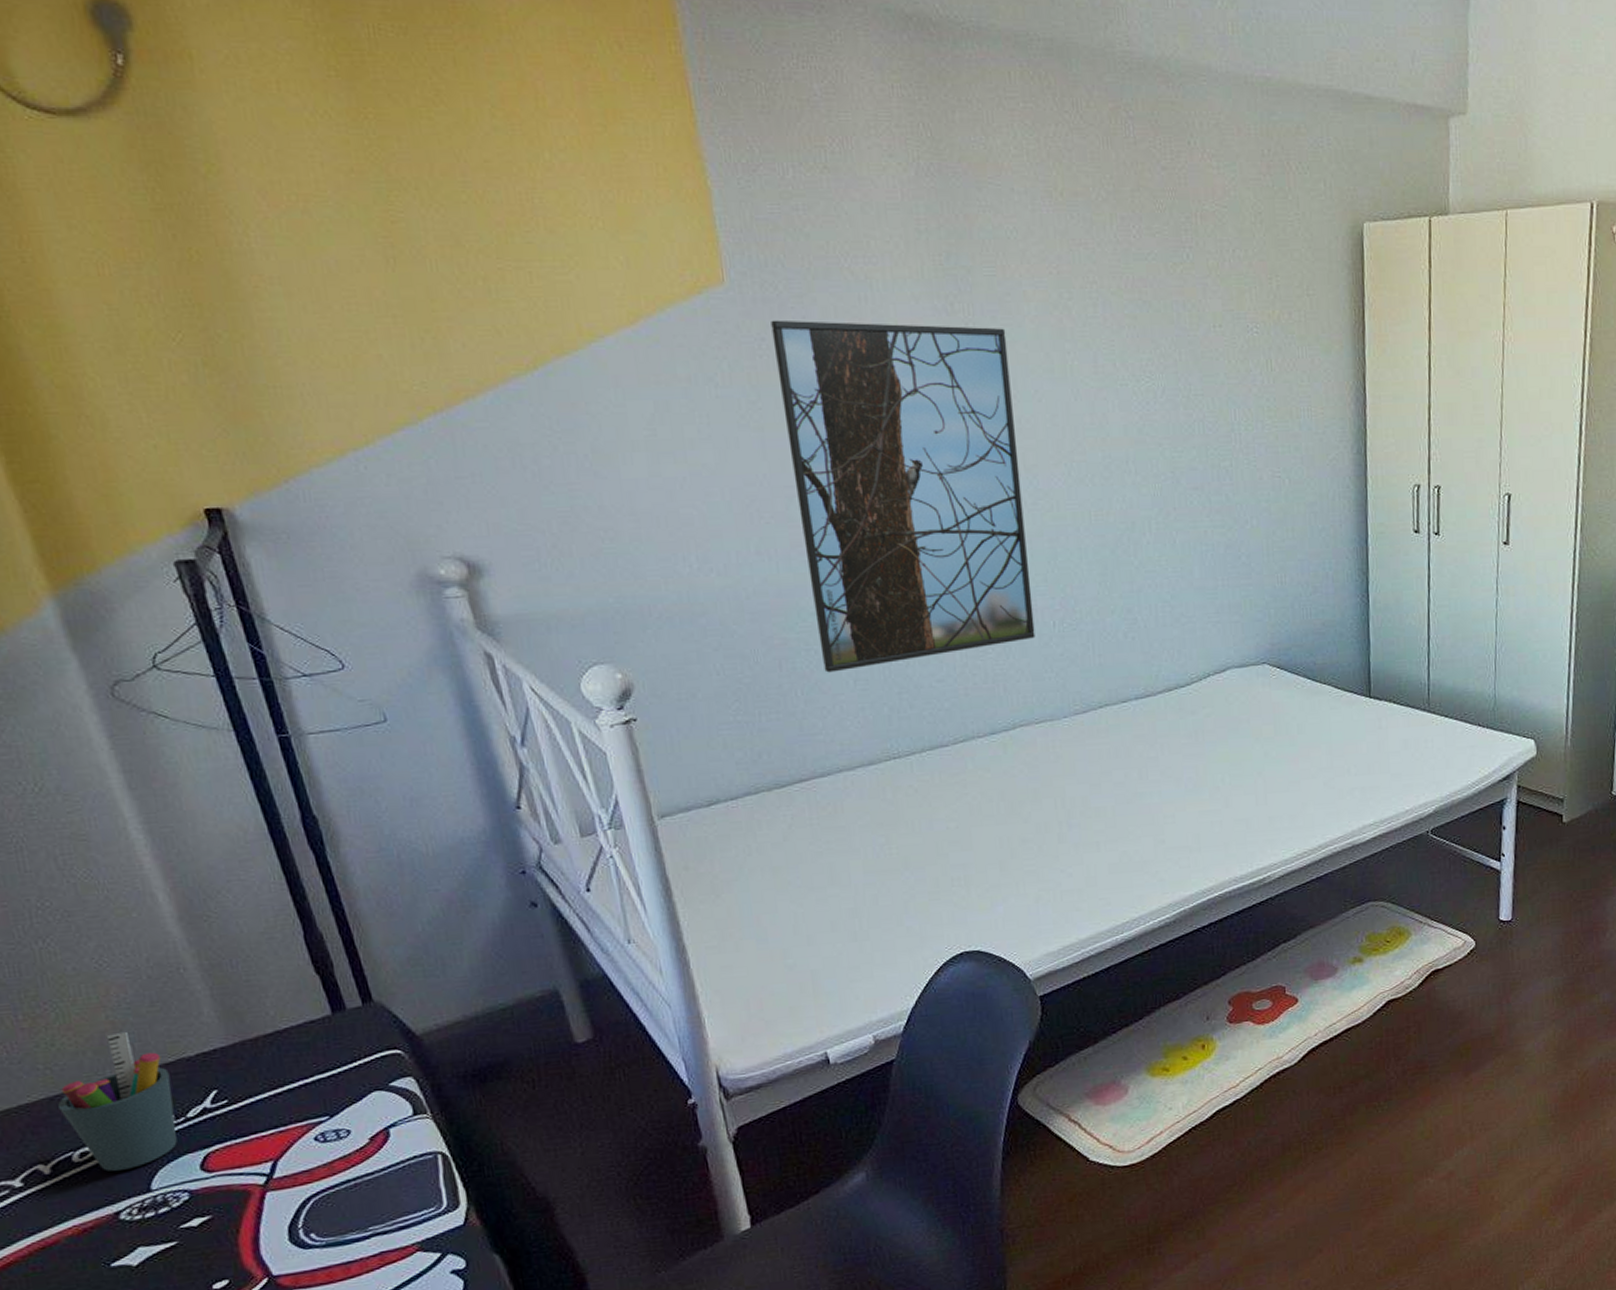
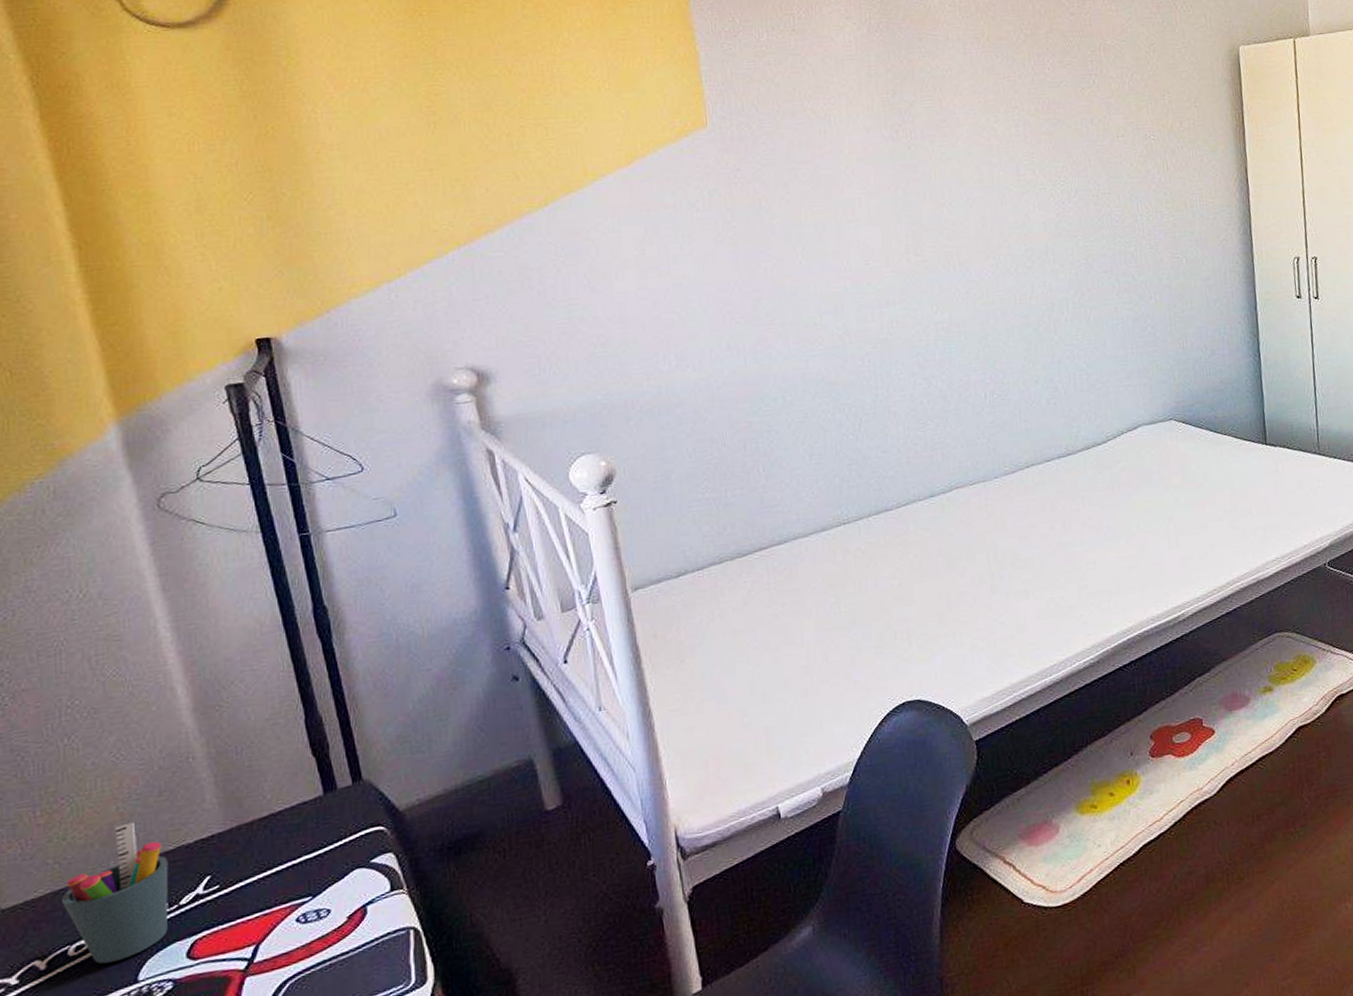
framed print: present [771,320,1035,673] -> none [745,149,969,450]

